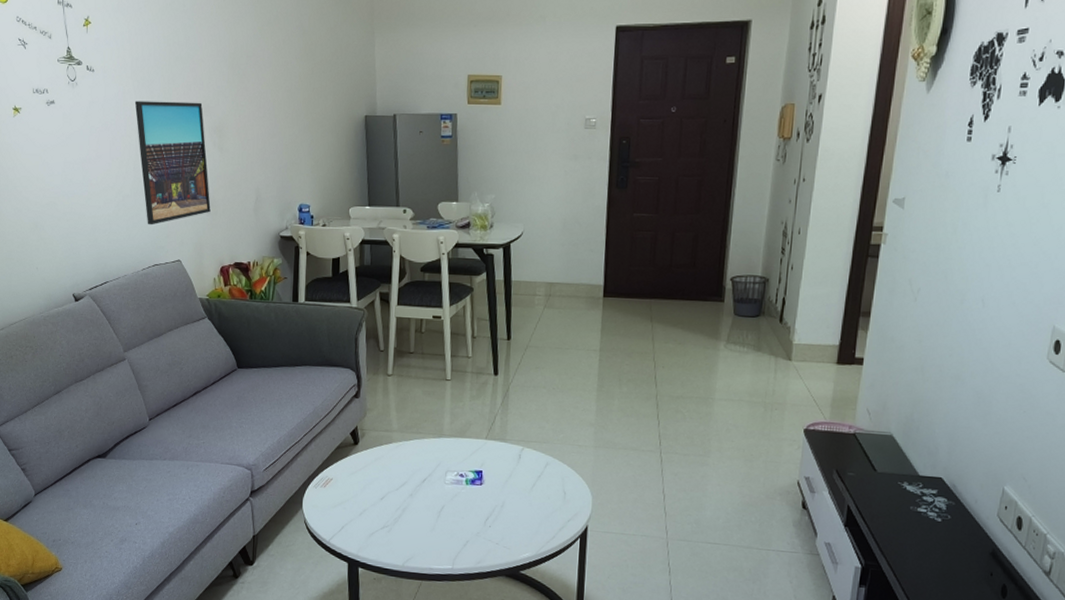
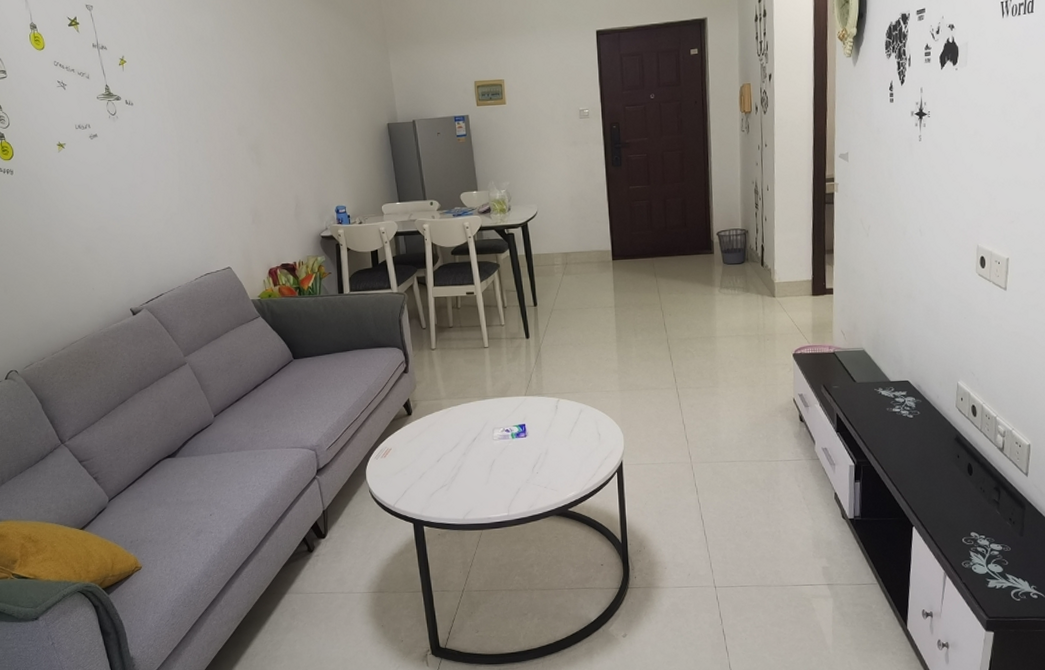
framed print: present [134,101,211,225] -> none [174,124,255,239]

